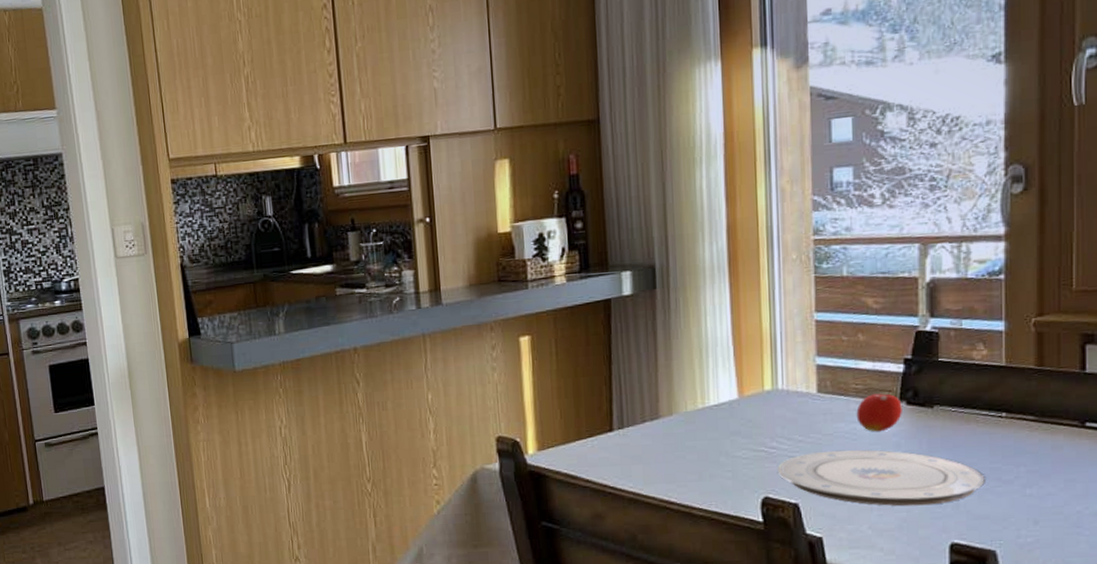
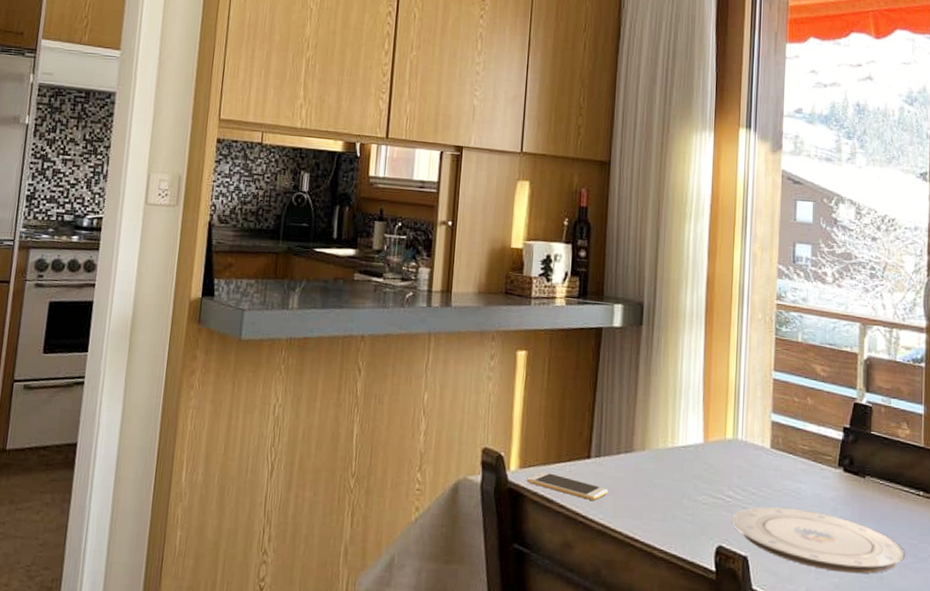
smartphone: none [547,450,637,471] -> present [527,471,609,500]
fruit: present [856,389,902,432] -> none [802,454,840,495]

